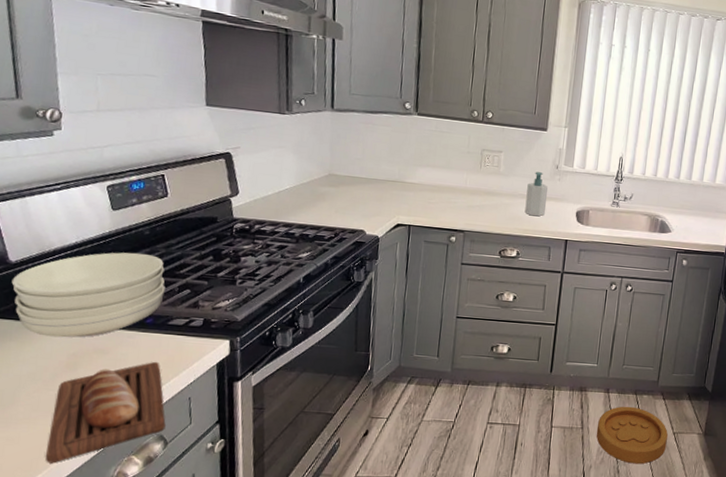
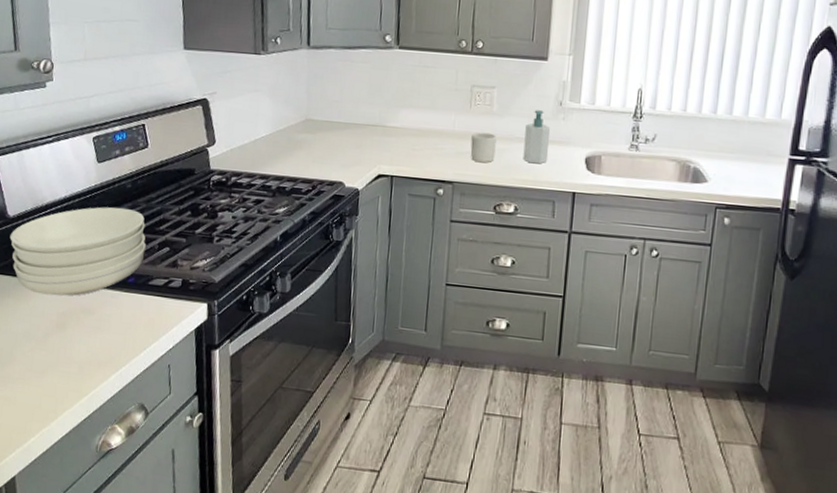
bread loaf: present [45,361,166,464] -> none [37,324,147,427]
mug: none [480,189,503,216] -> present [470,132,497,163]
pet bowl: present [596,406,668,464] -> none [617,403,711,479]

